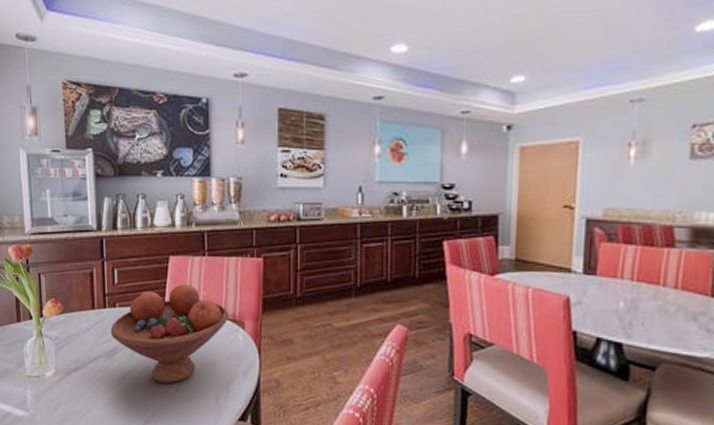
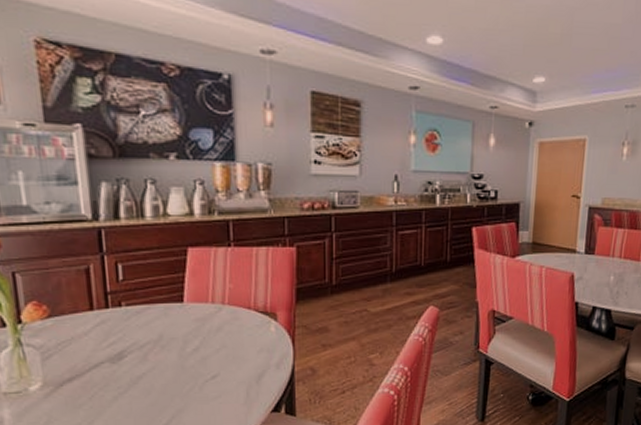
fruit bowl: present [110,284,228,384] -> none [115,277,259,384]

